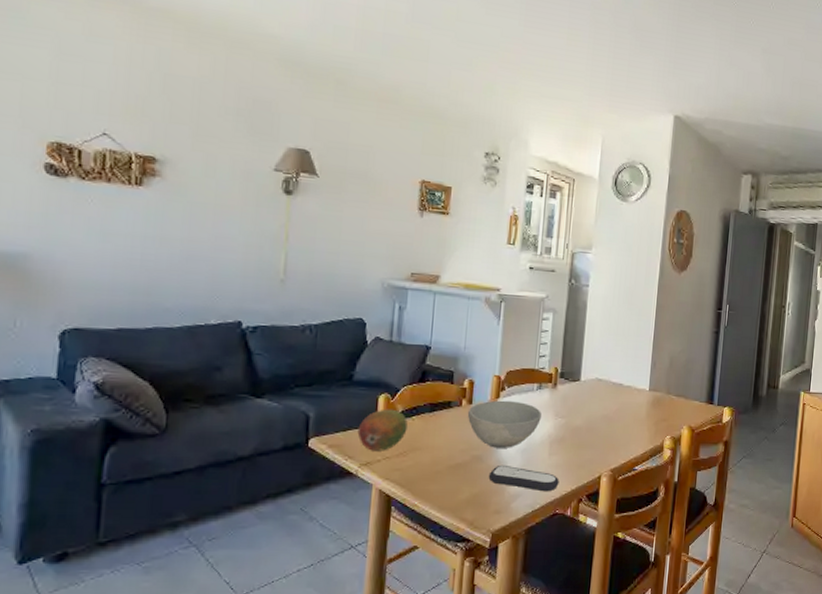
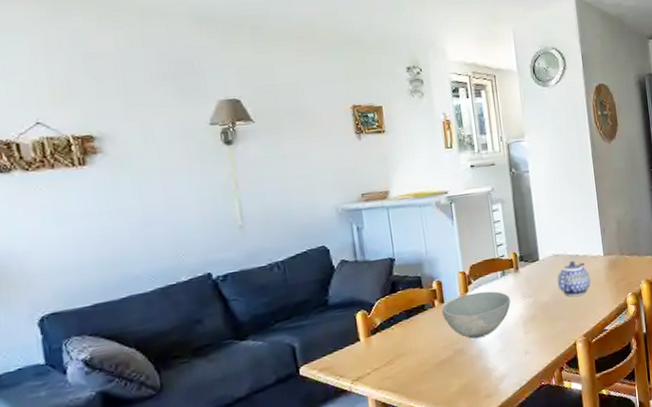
fruit: present [357,409,408,451] -> none [343,323,389,367]
remote control: present [488,464,559,492] -> none [473,350,540,371]
teapot: none [594,389,631,427] -> present [557,260,591,297]

